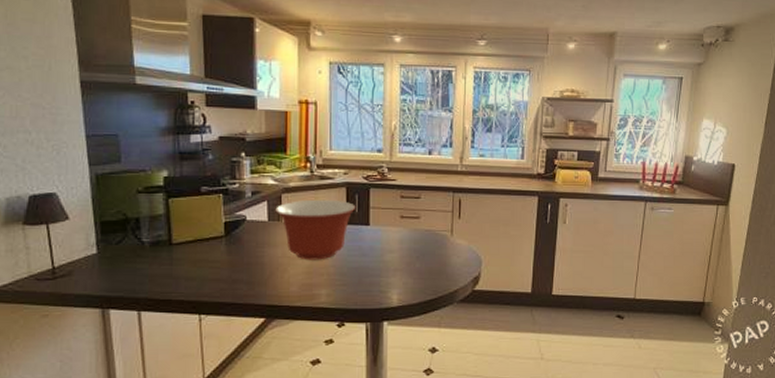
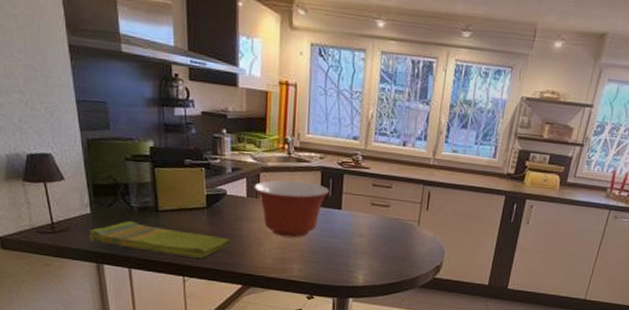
dish towel: none [93,258,254,293] -> present [88,221,233,259]

